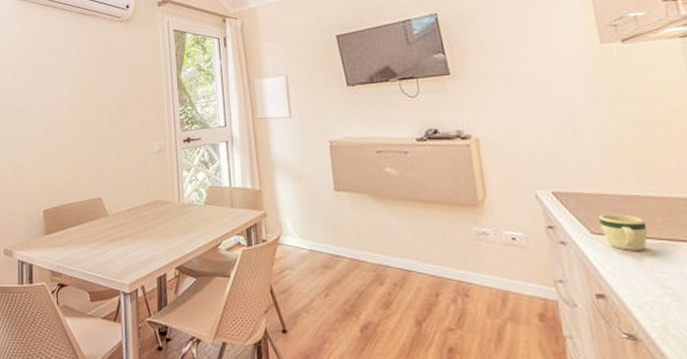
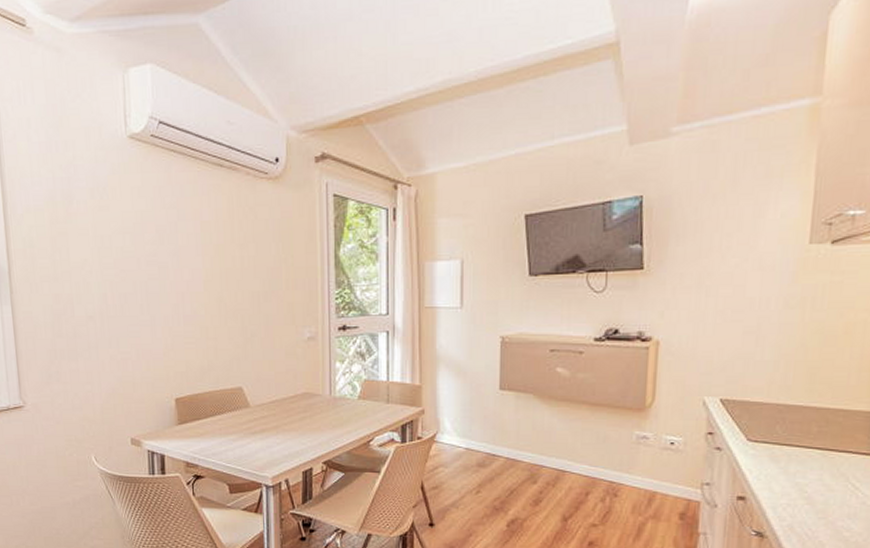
mug: present [599,214,648,250] -> none [758,423,802,458]

